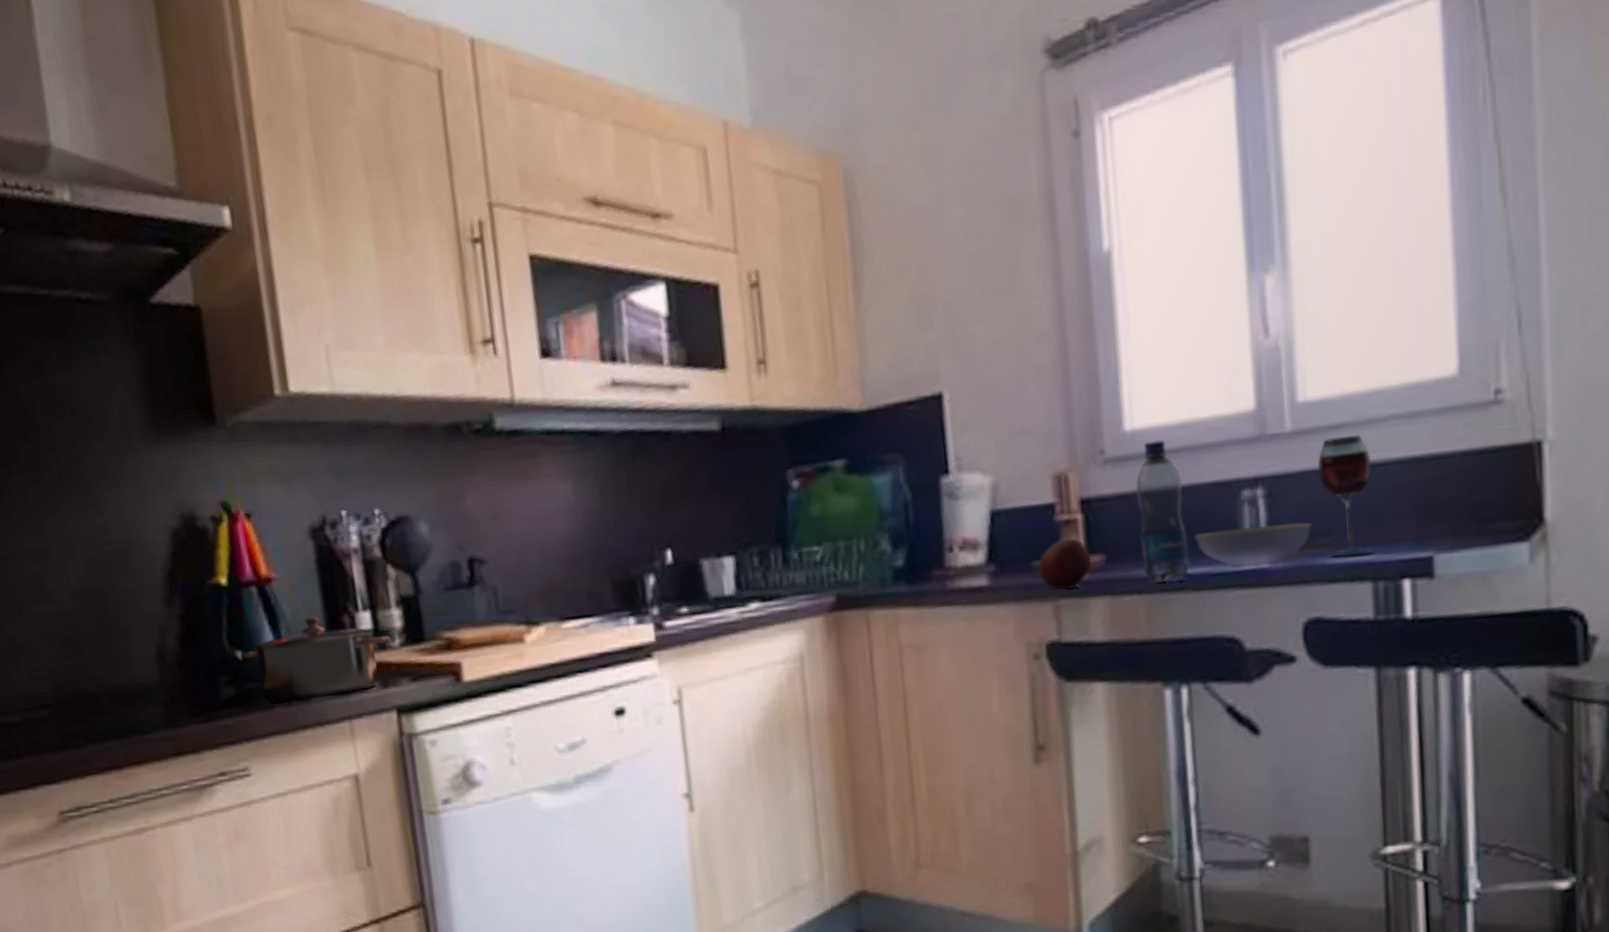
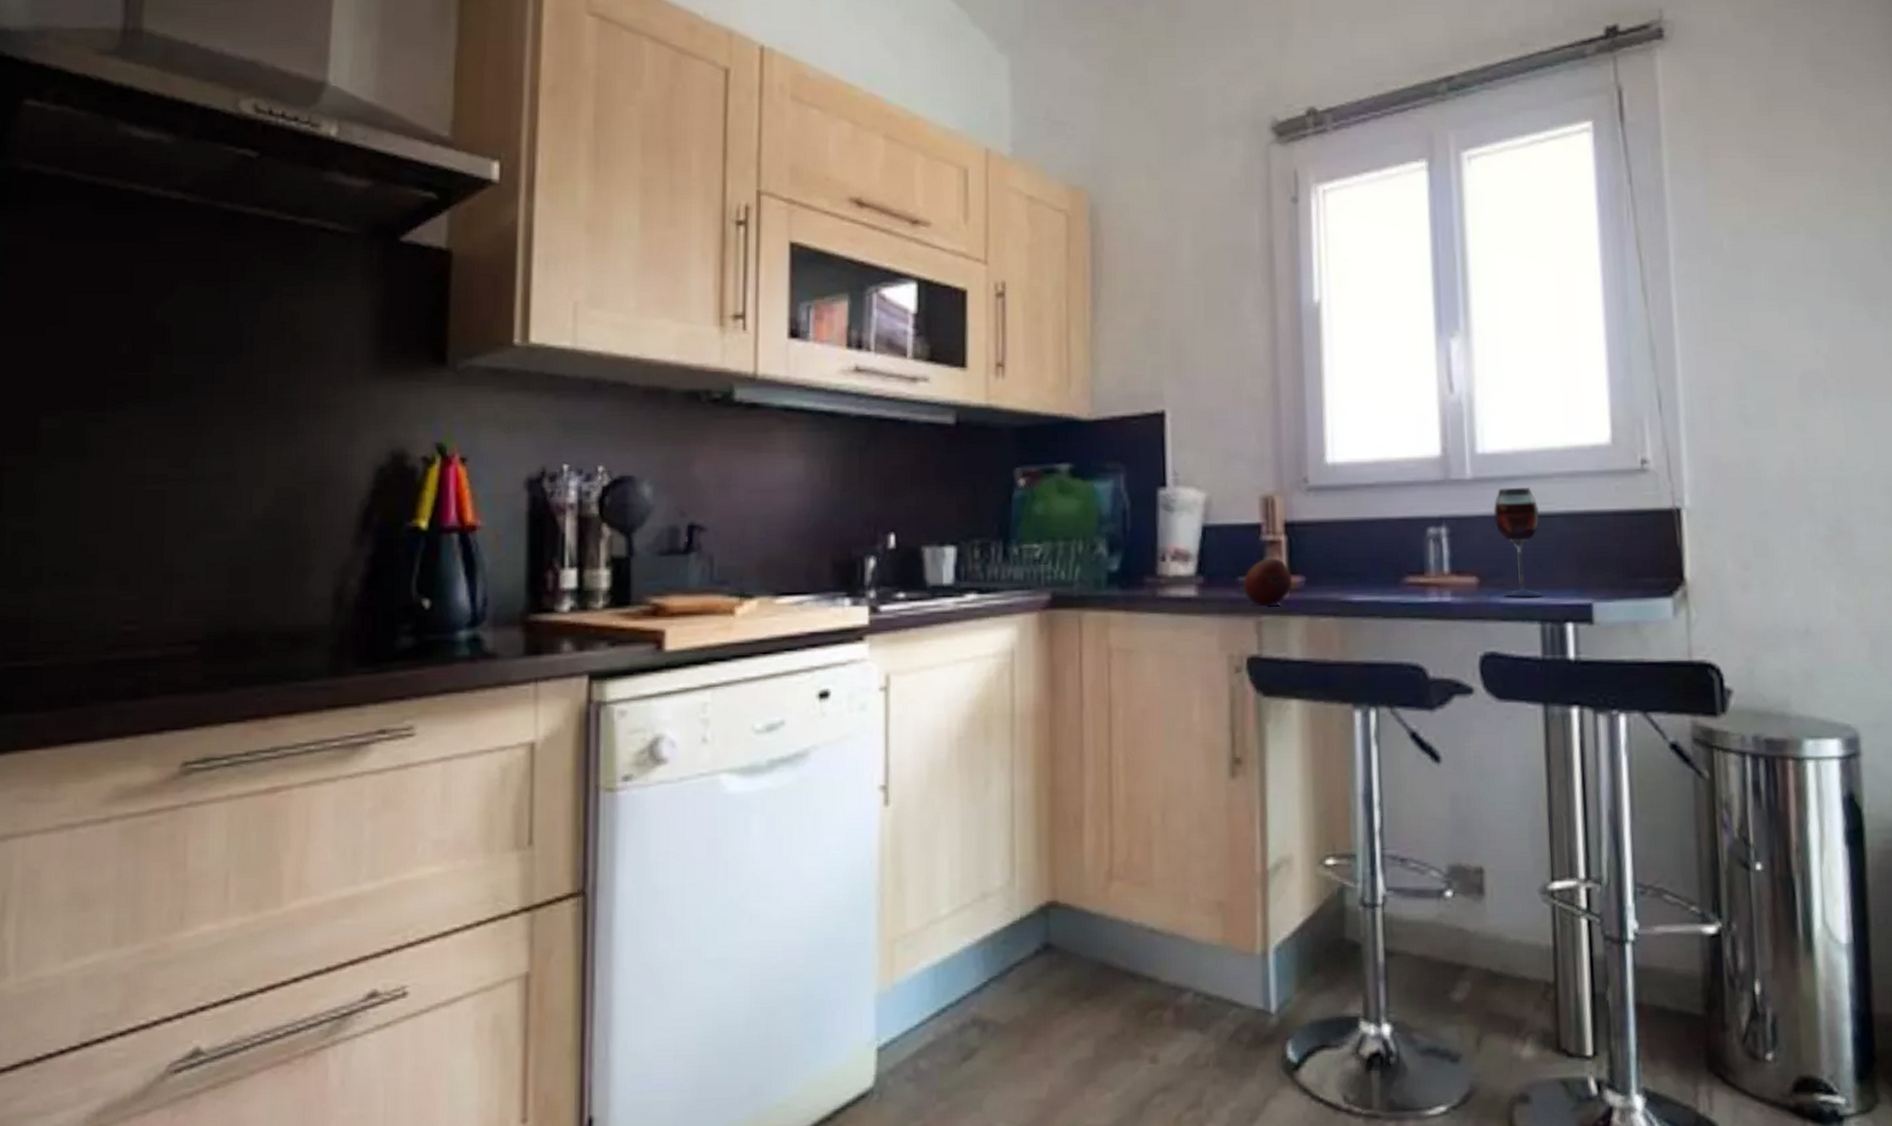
cooking pot: present [240,616,392,703] -> none [427,570,596,658]
bottle: present [1135,440,1191,583] -> none [1334,475,1381,607]
bowl: present [1194,522,1312,569] -> none [1385,561,1489,600]

